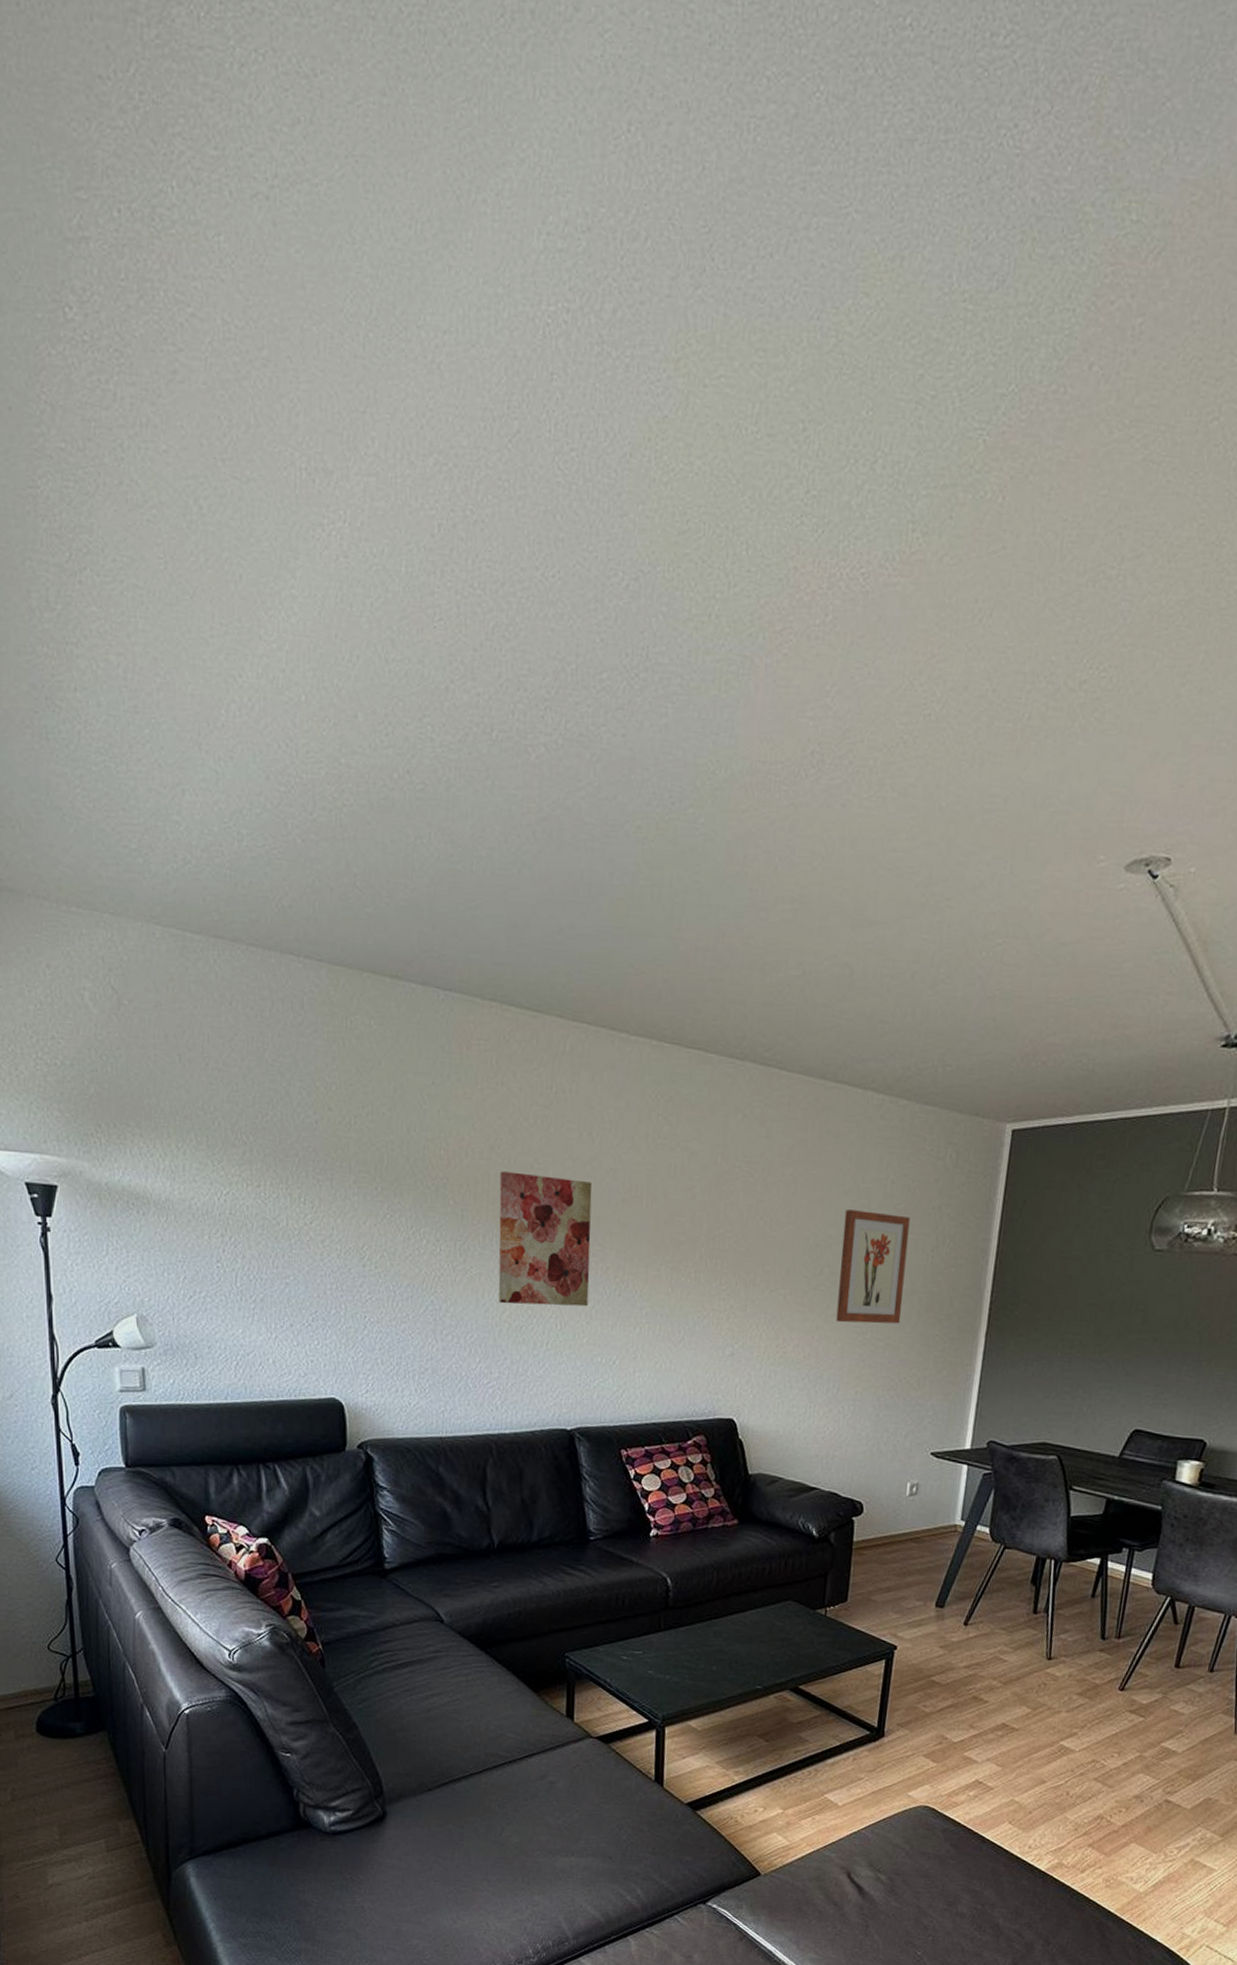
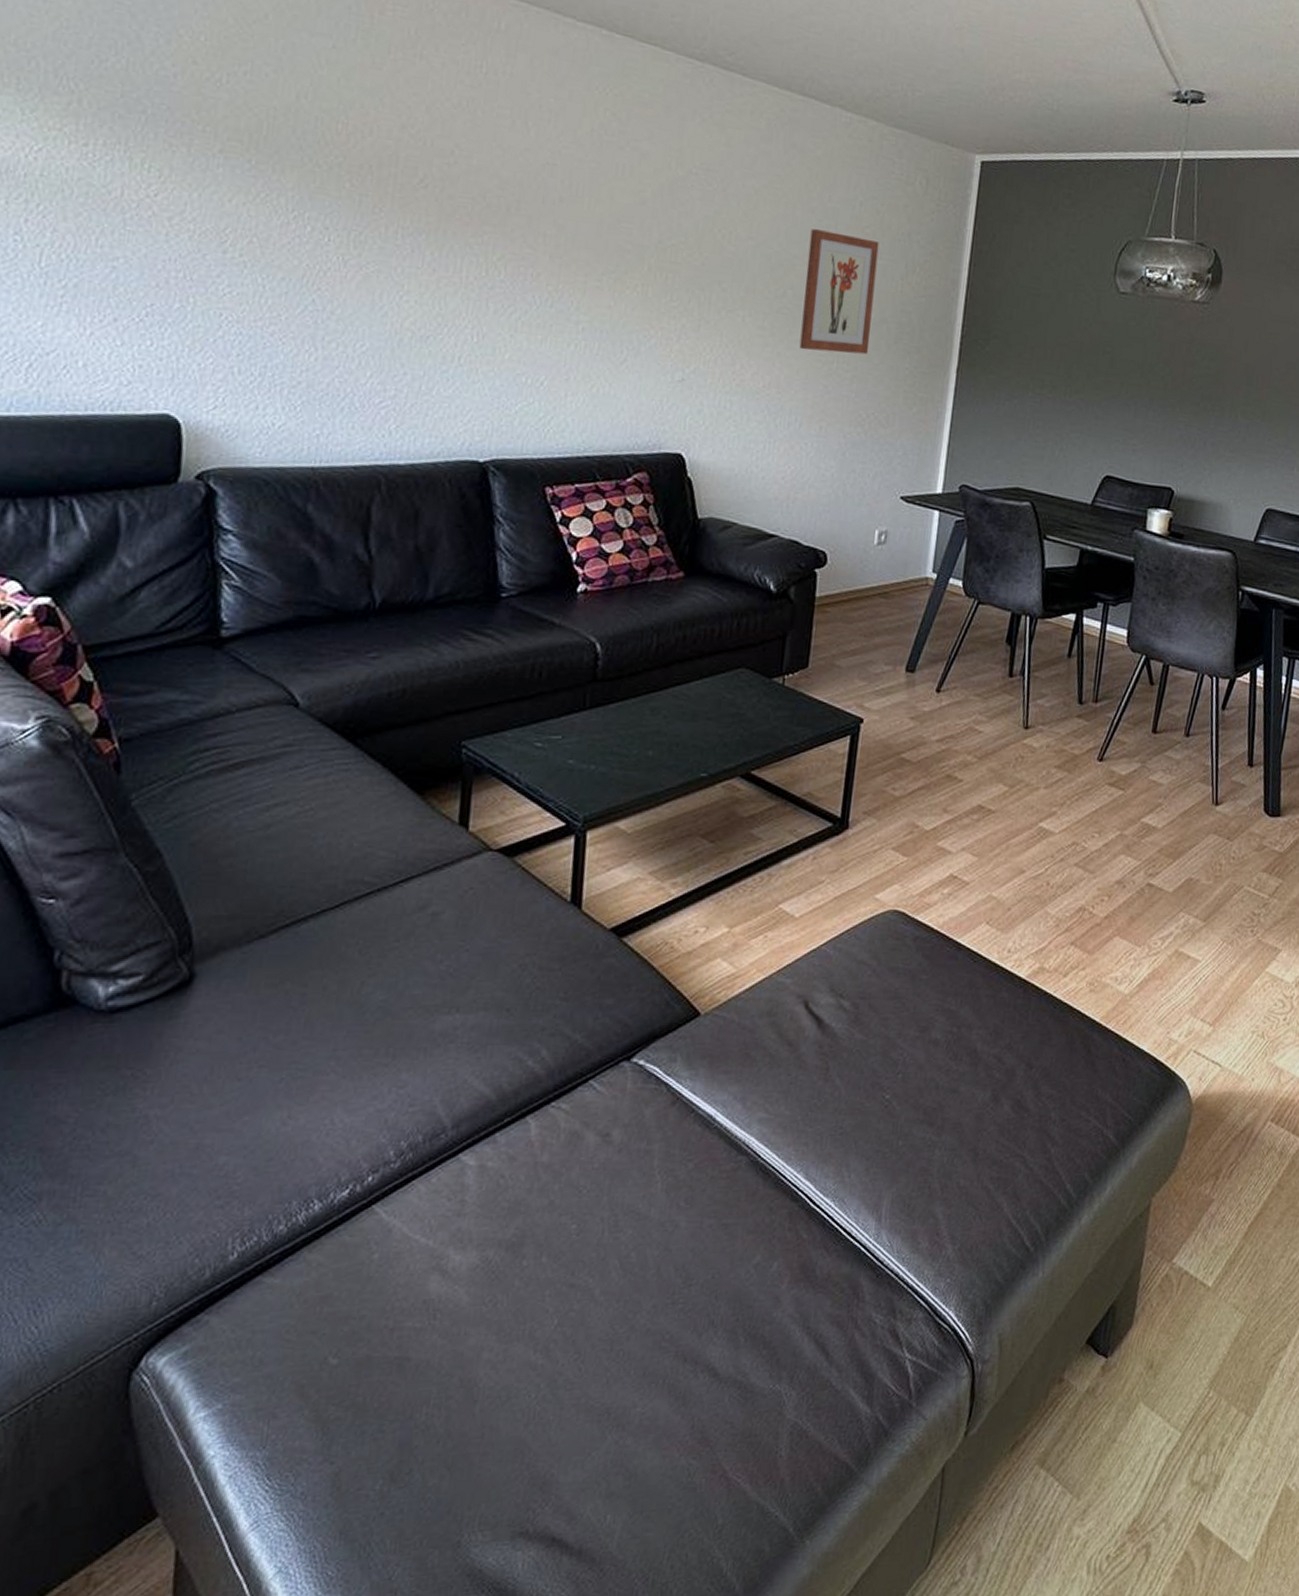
wall art: present [498,1171,592,1307] -> none [400,154,525,317]

